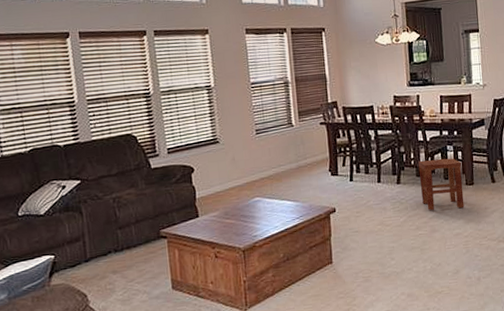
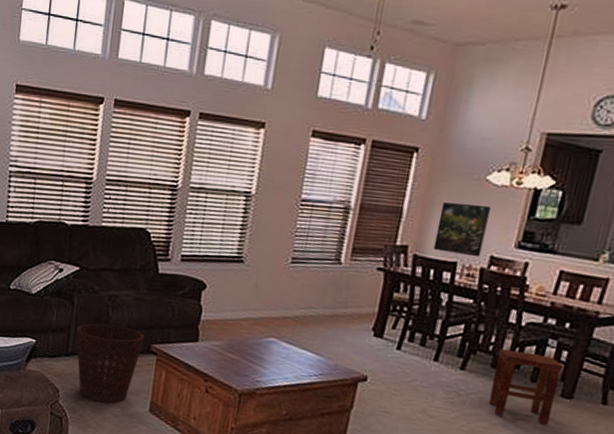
basket: none [90,221,153,295] -> present [76,323,145,403]
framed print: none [351,60,387,101] -> present [433,202,491,258]

